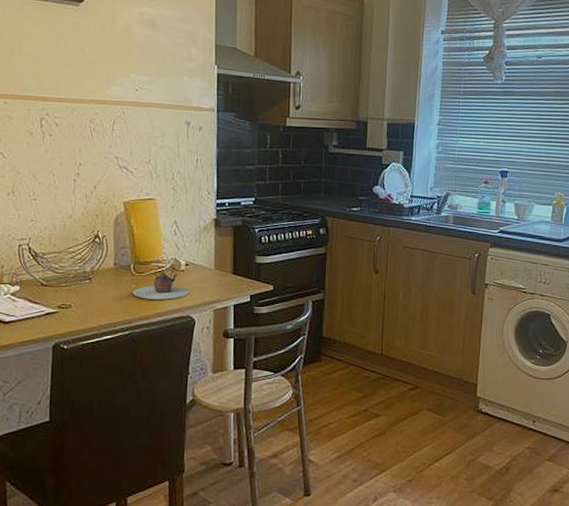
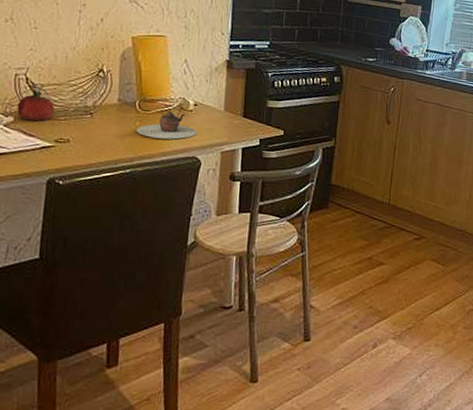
fruit: none [22,258,56,289] -> present [17,89,55,122]

